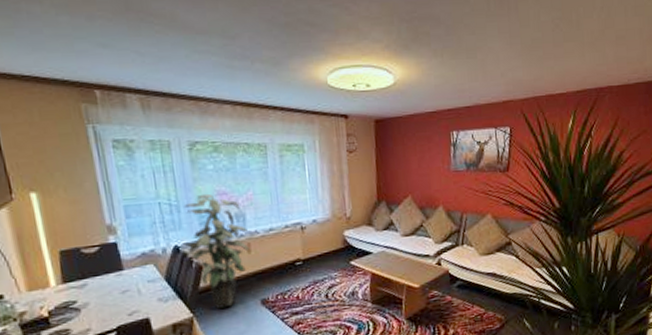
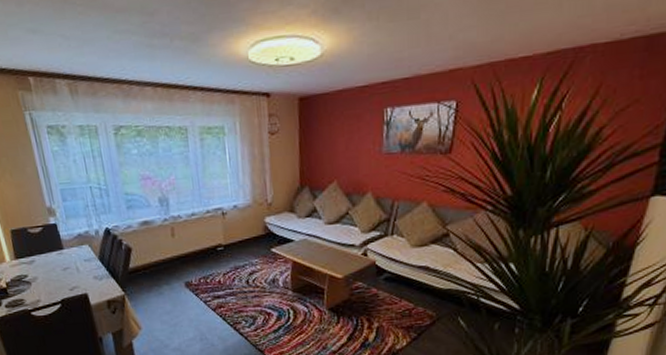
indoor plant: present [182,193,250,309] -> none [112,178,173,289]

